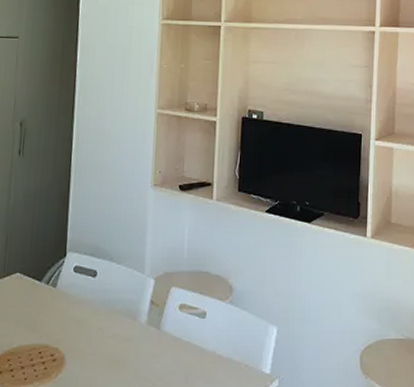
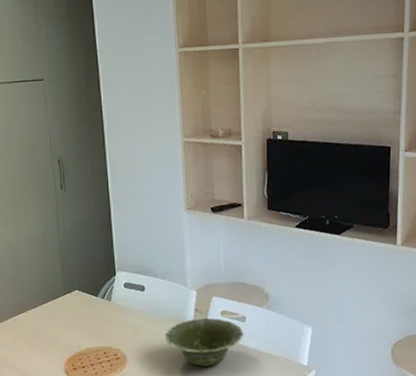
dish: none [113,312,203,373] -> present [164,317,244,367]

